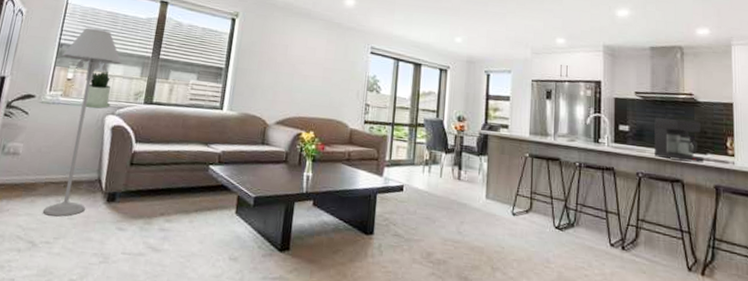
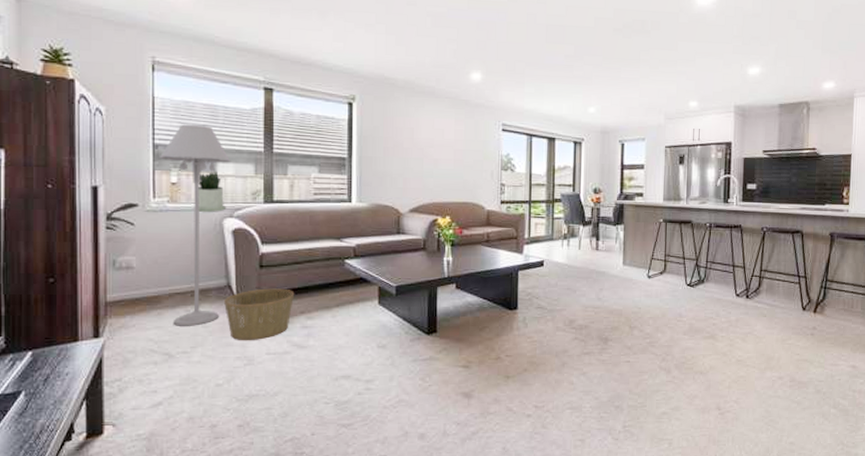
basket: none [91,186,158,238] -> present [224,288,295,340]
coffee maker: present [654,118,704,163] -> none [778,173,822,213]

